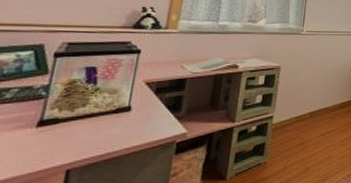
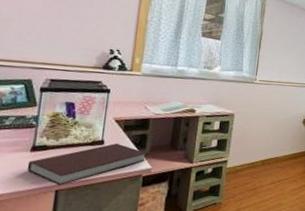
notebook: none [30,107,182,164] -> present [27,143,147,186]

